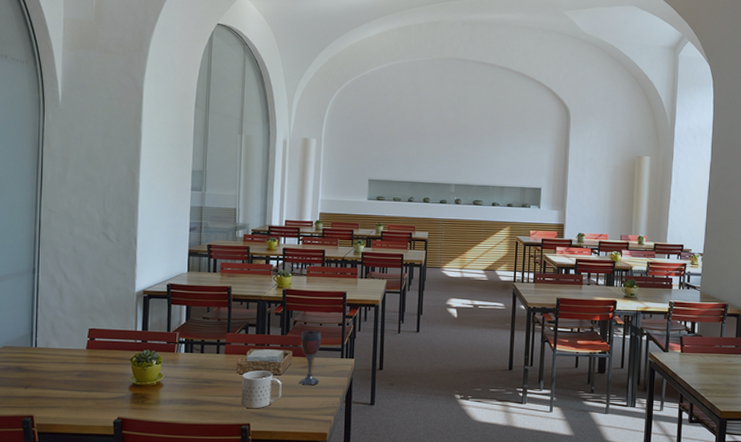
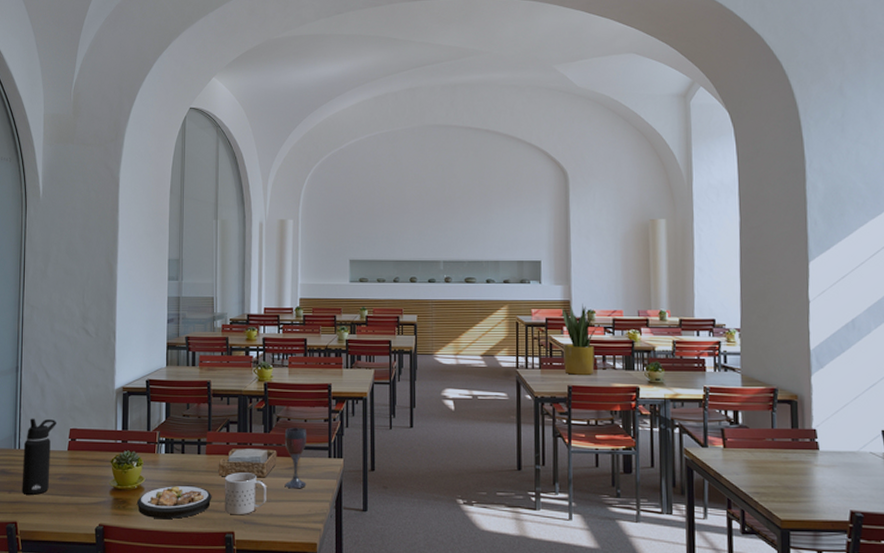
water bottle: none [38,318,76,390] -> present [22,418,58,495]
plate: none [155,382,230,412] -> present [136,485,212,519]
planter: none [555,227,587,289] -> present [561,304,599,375]

